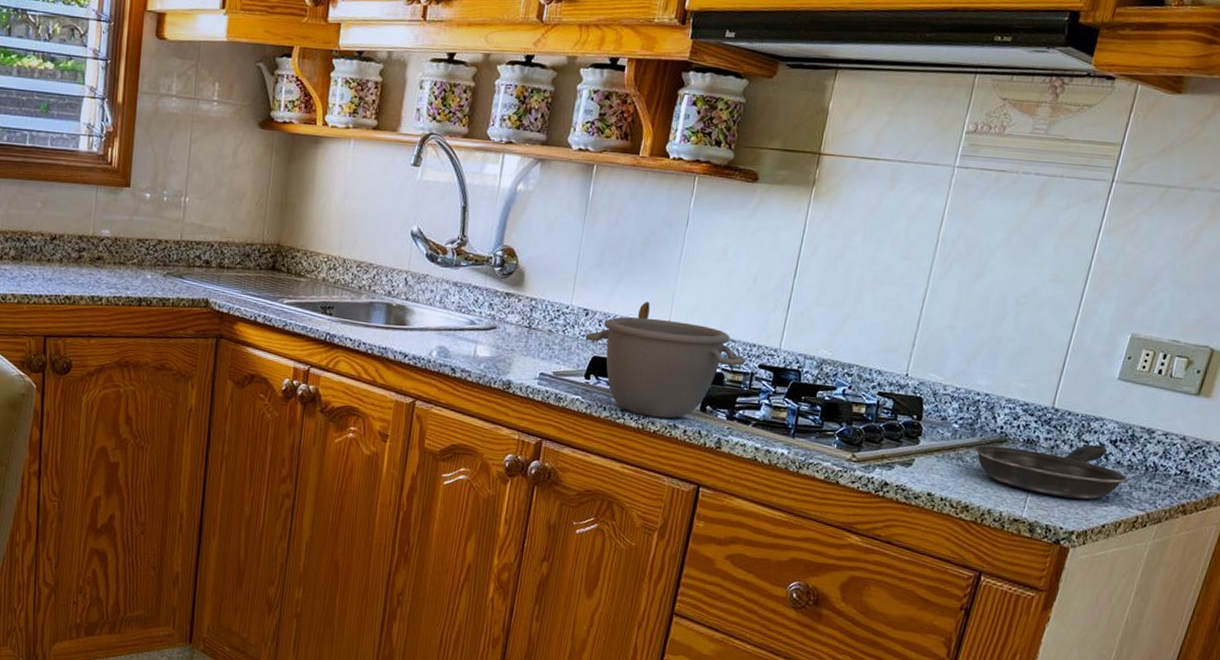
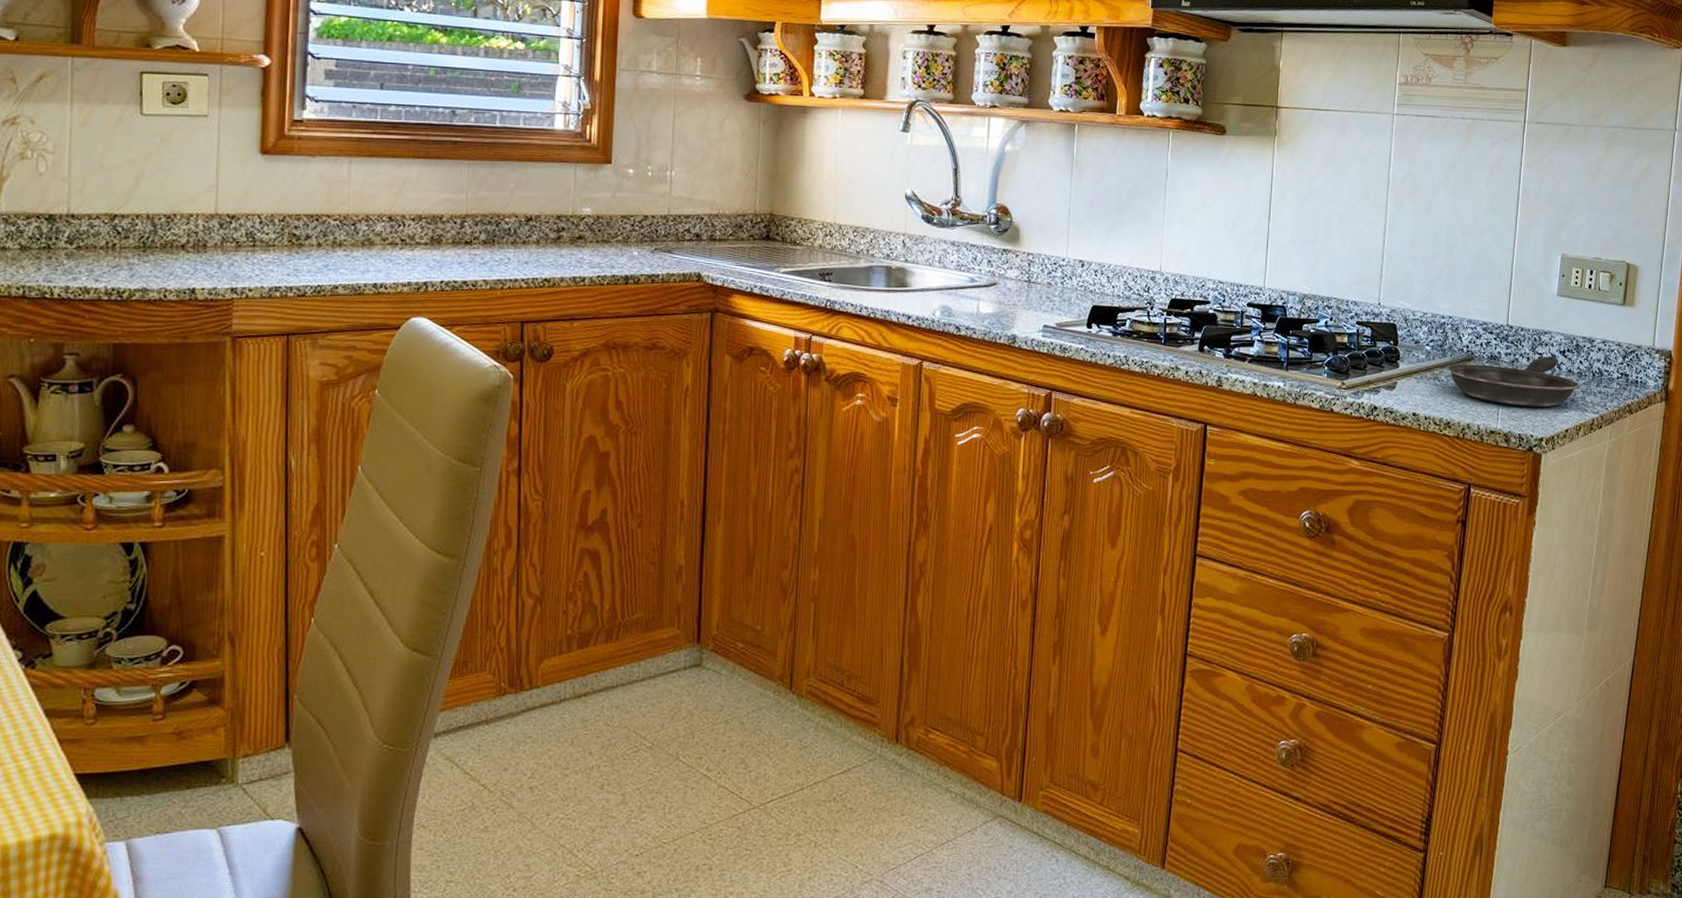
cooking pot: present [585,301,747,419] -> none [1083,249,1235,361]

